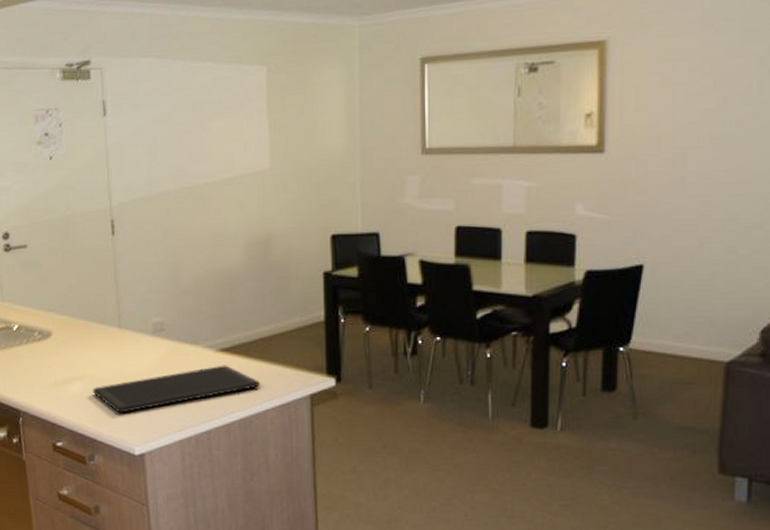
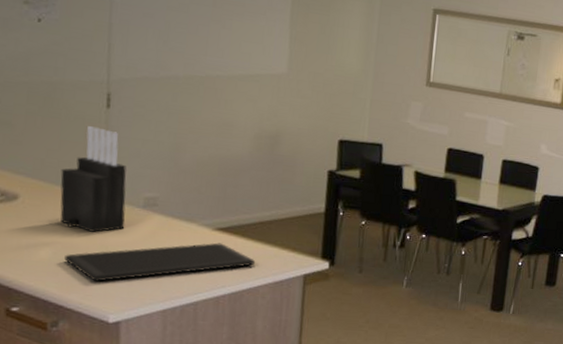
knife block: none [82,256,139,363] -> present [60,126,127,232]

